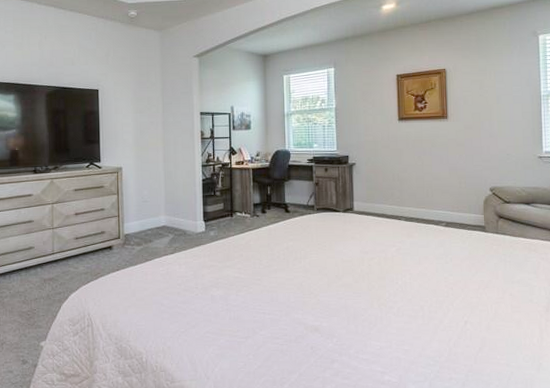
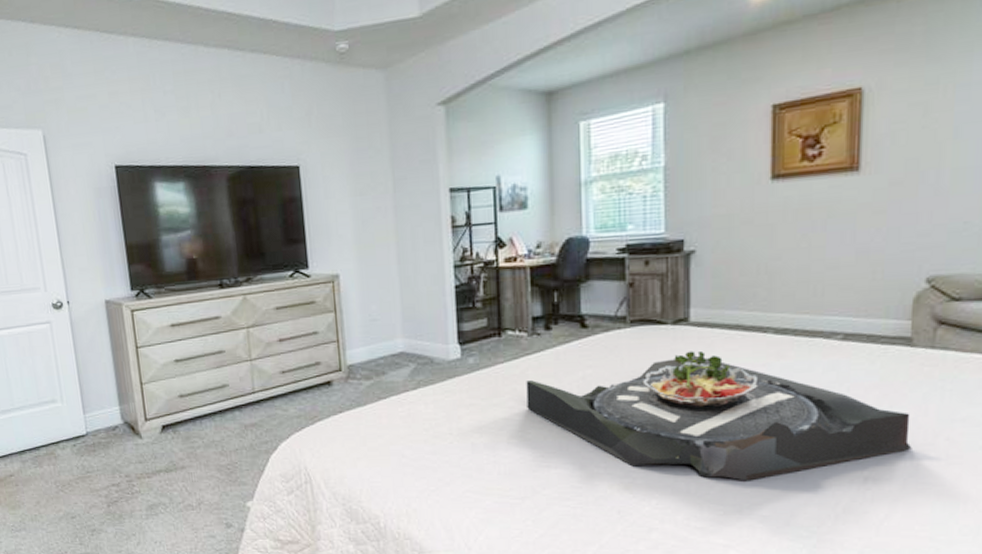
serving tray: none [249,231,491,324] -> present [526,351,912,481]

